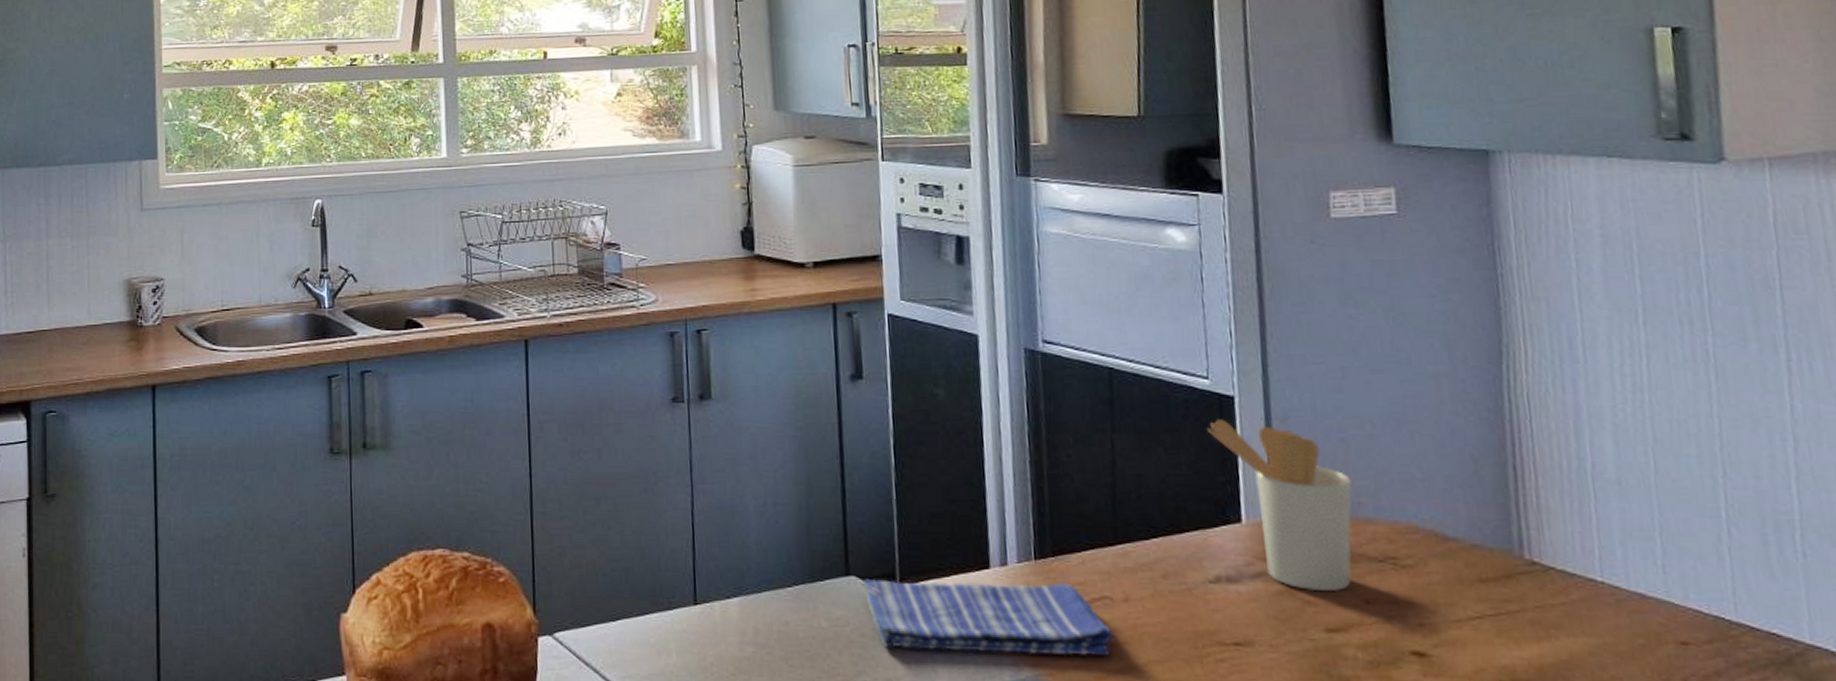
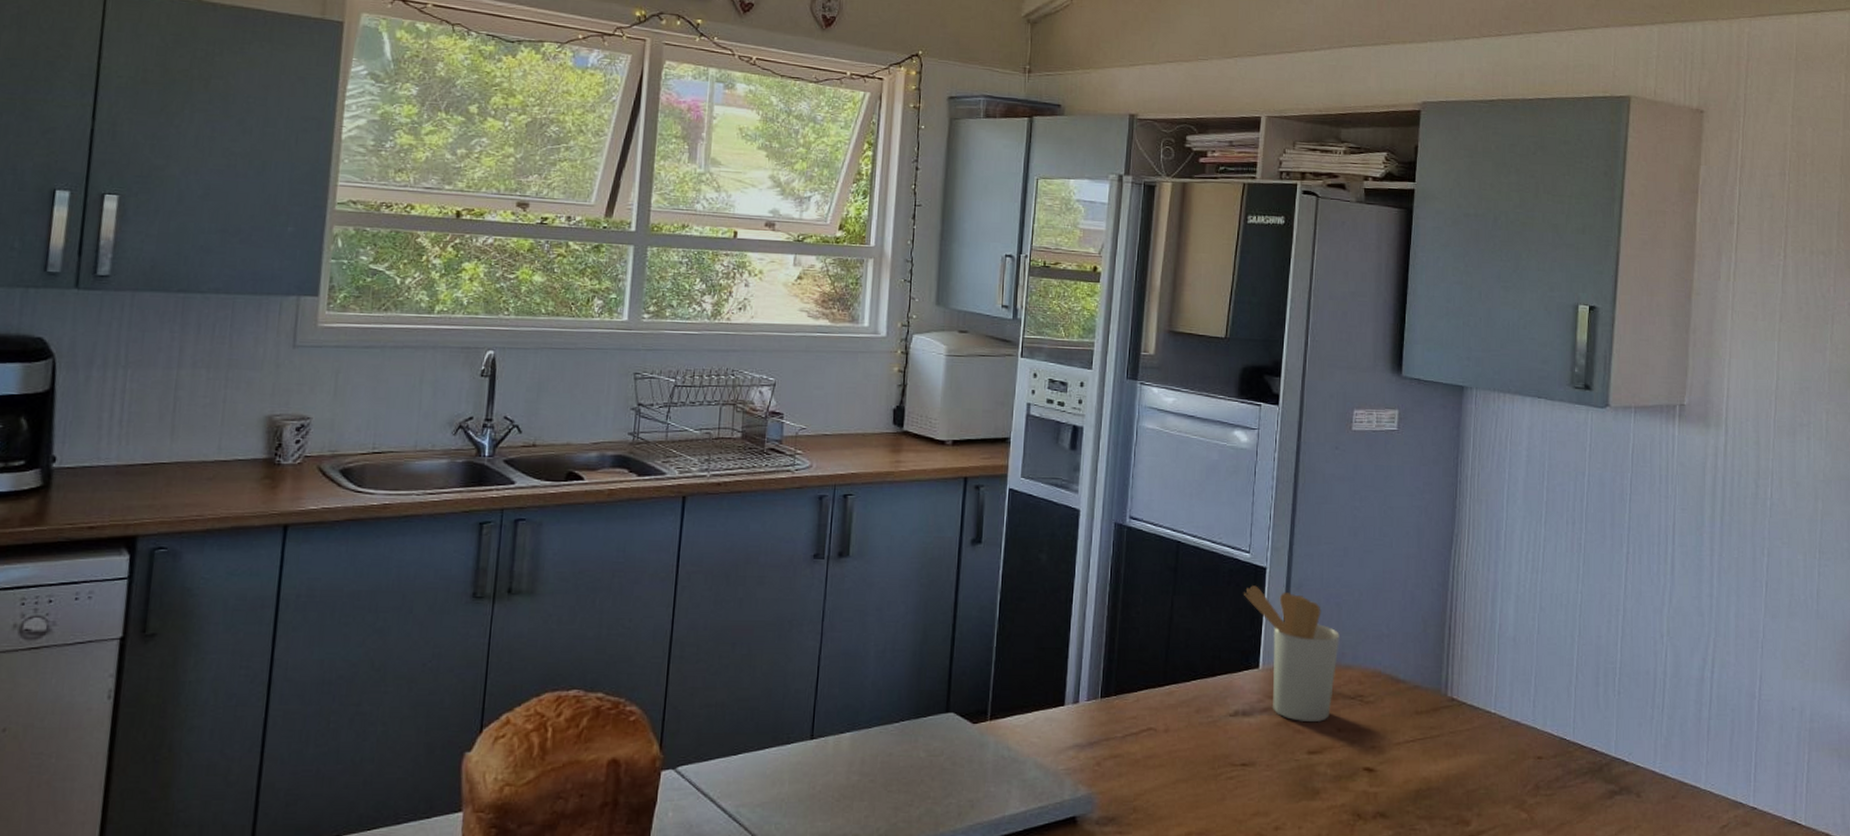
dish towel: present [862,579,1115,657] -> none [959,715,1154,778]

